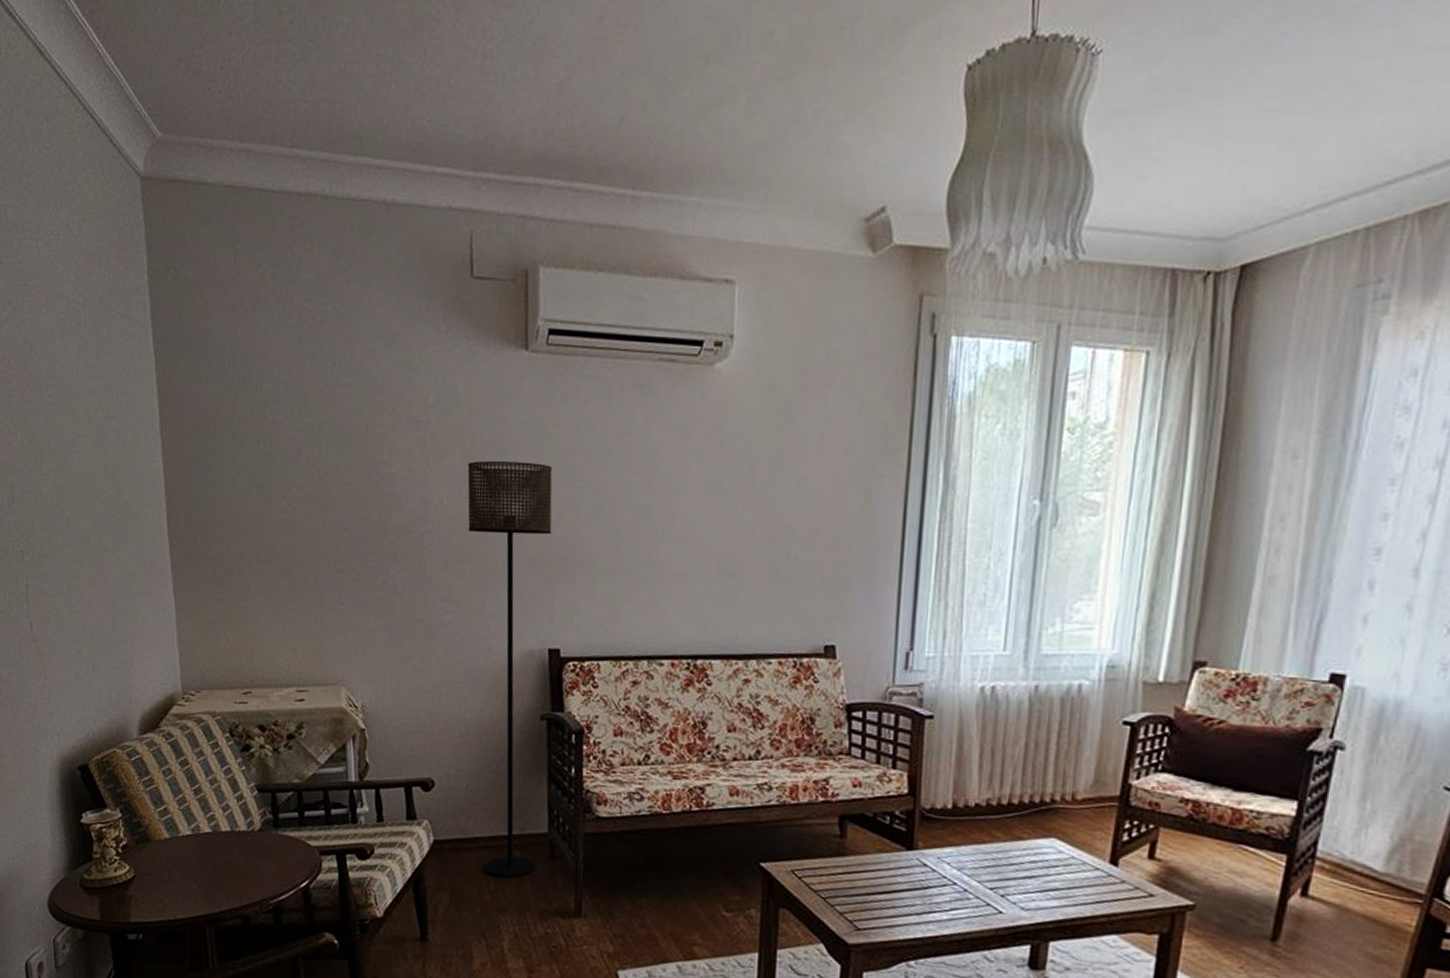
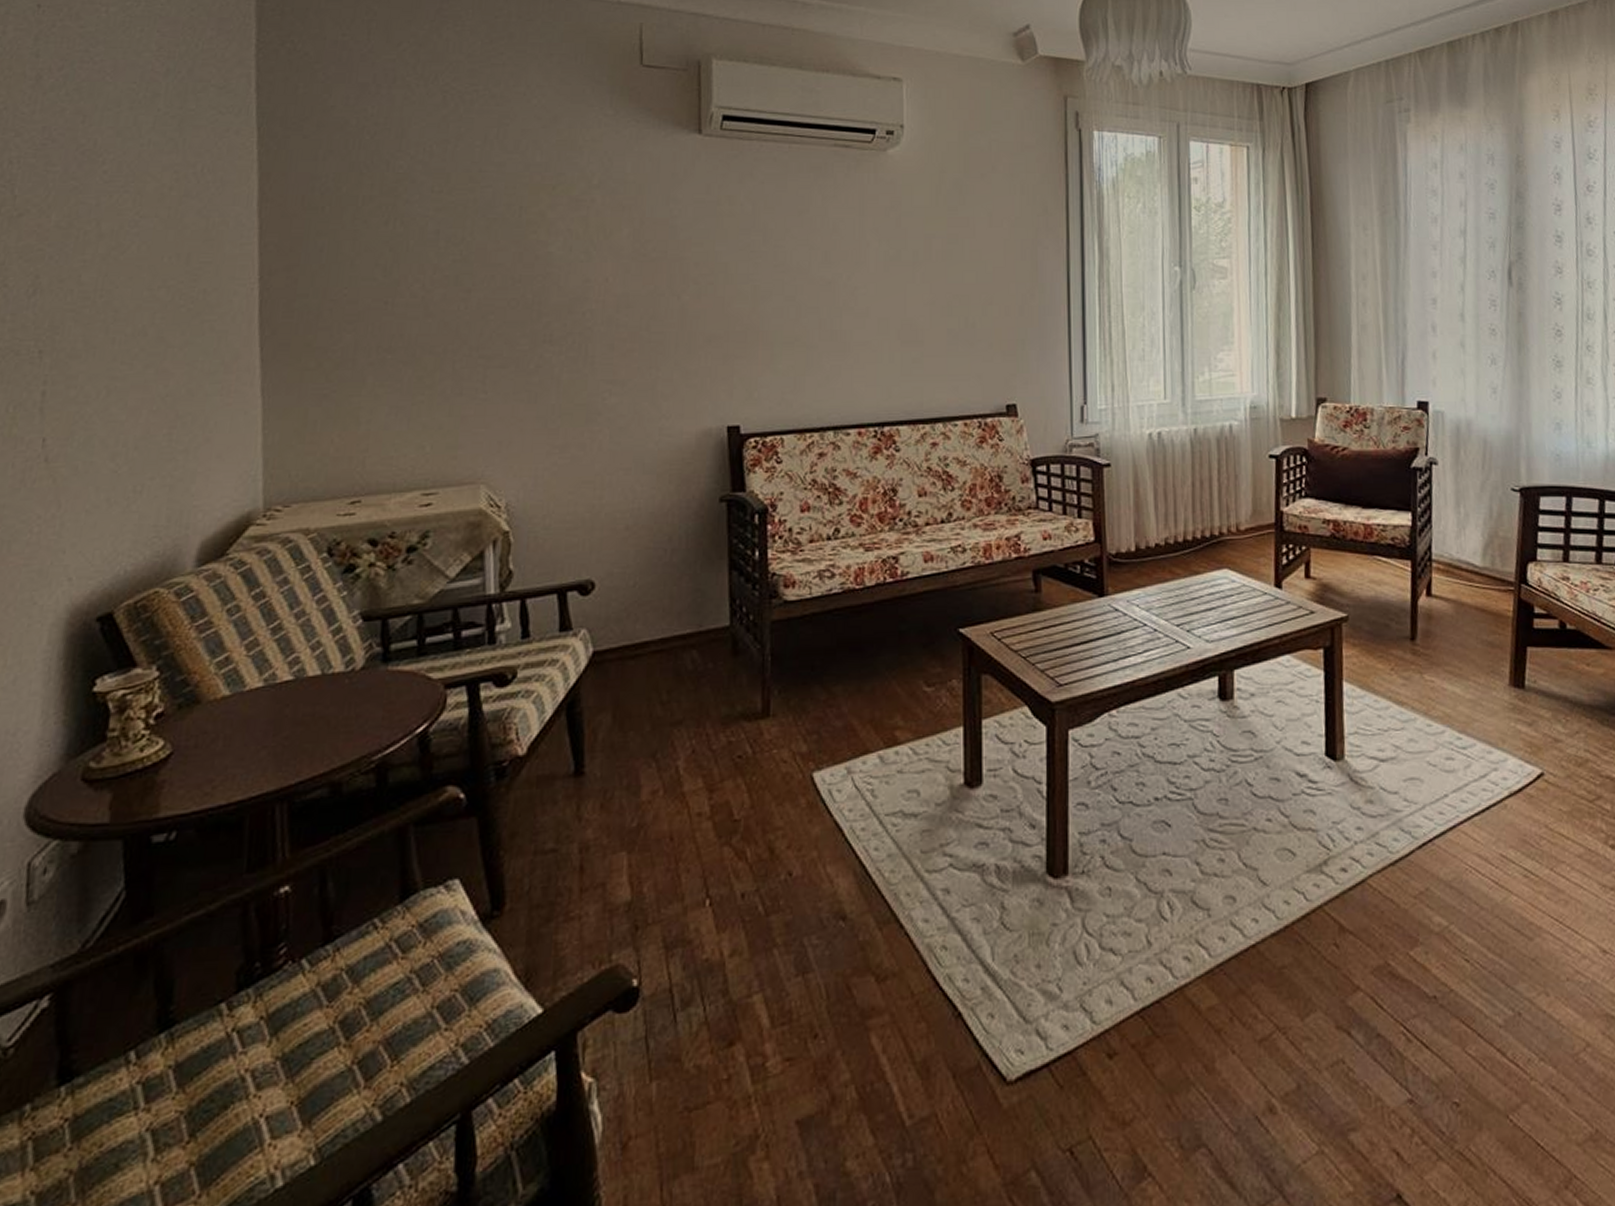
floor lamp: present [467,461,552,878] -> none [636,240,729,684]

